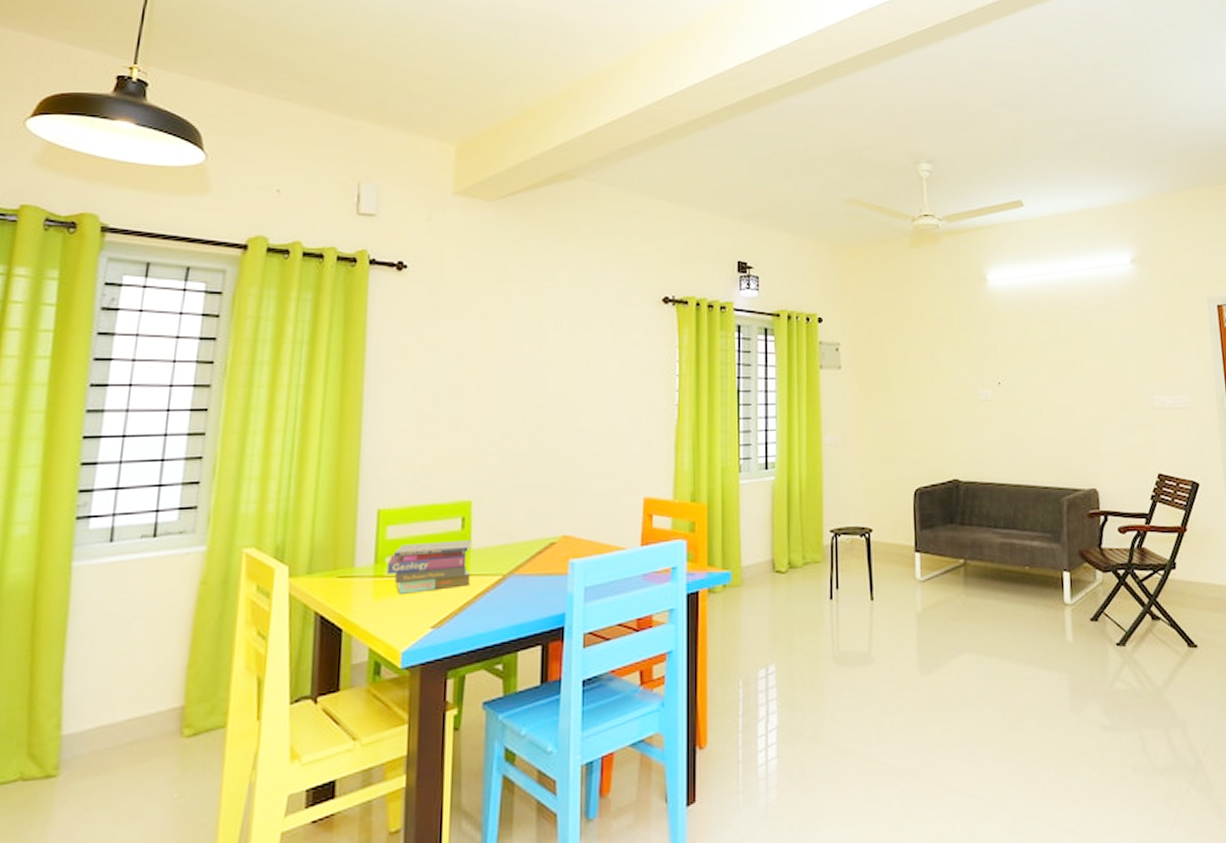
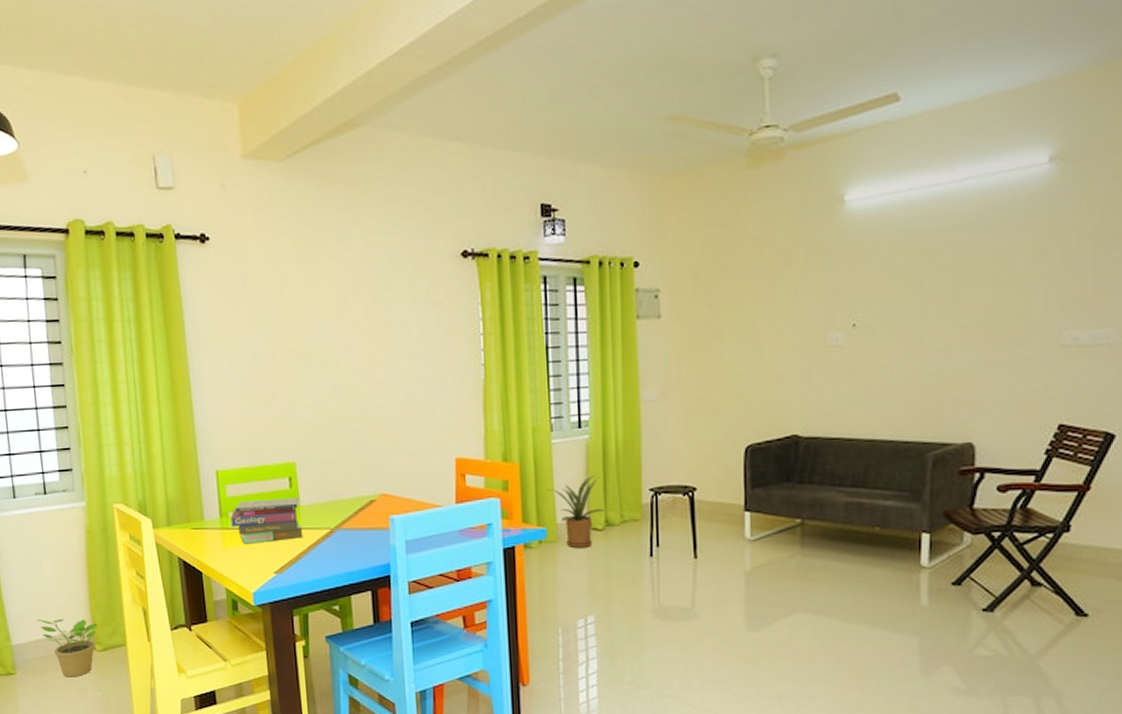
potted plant: none [105,695,191,776] -> present [36,619,98,677]
house plant: none [734,516,788,593] -> present [548,475,605,549]

